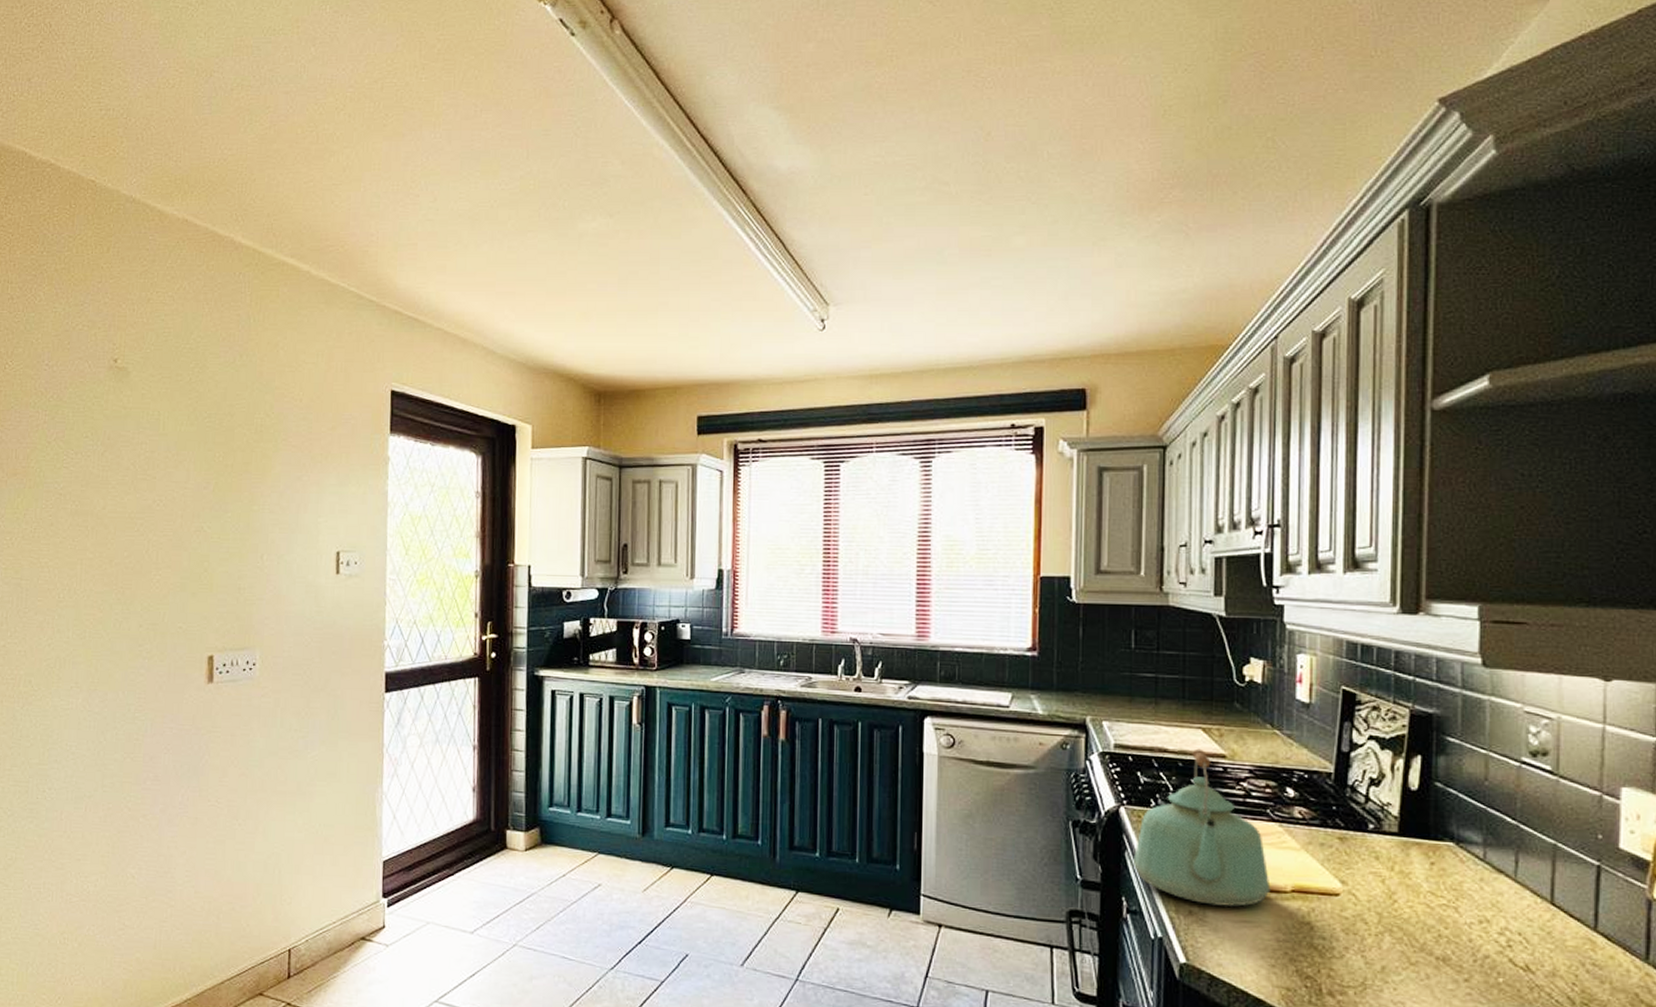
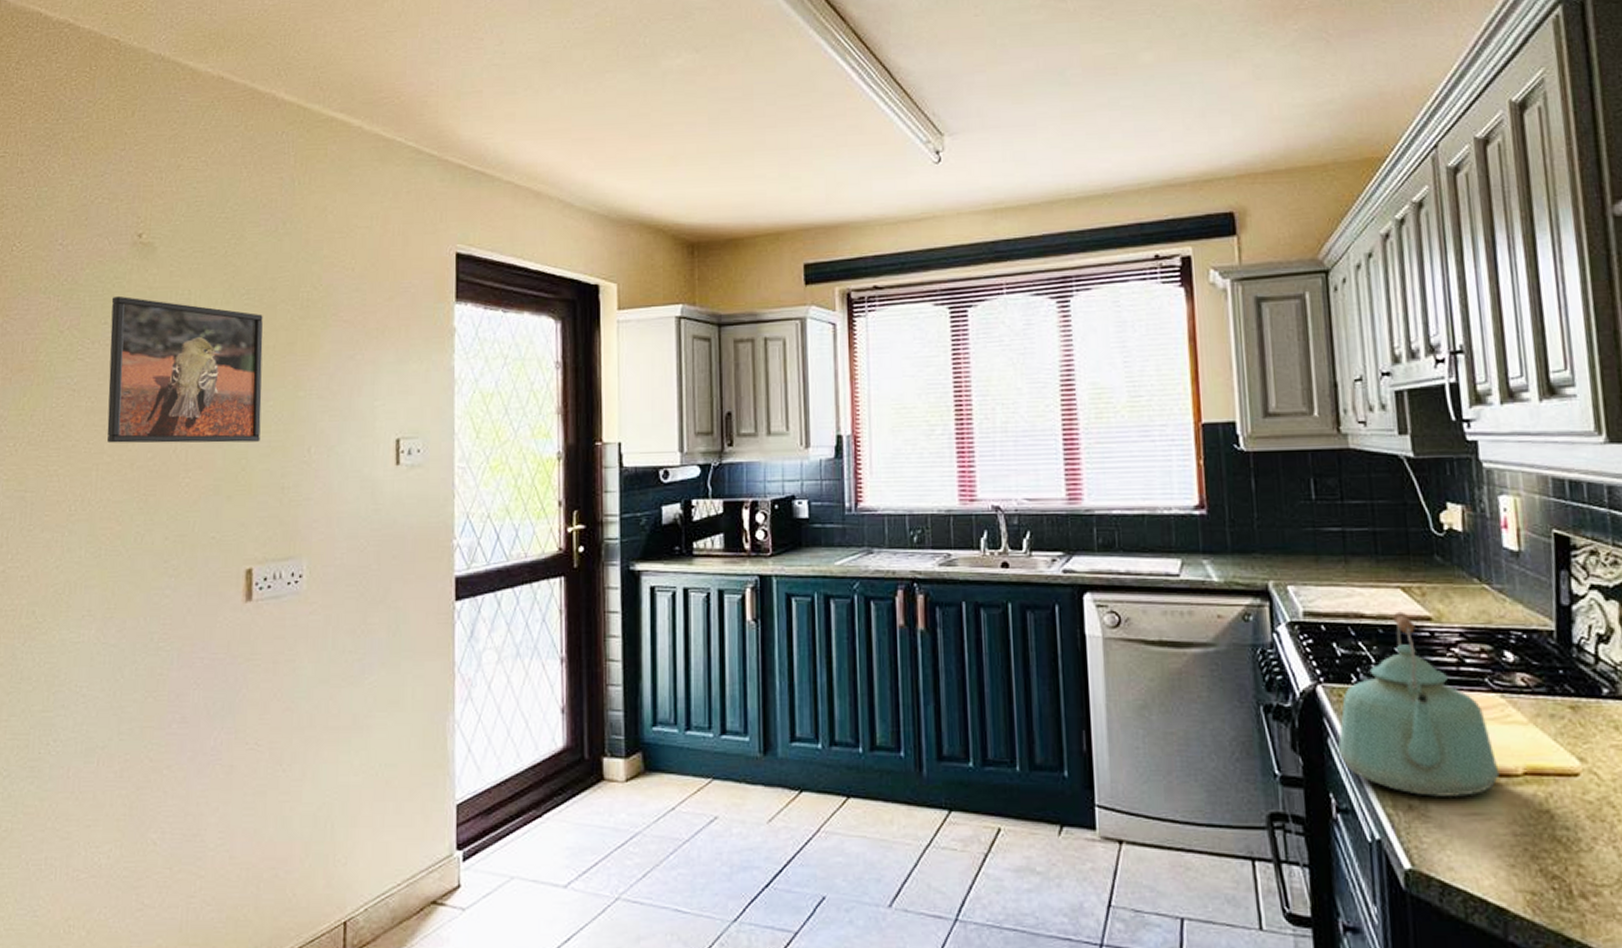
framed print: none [89,413,223,547] -> present [107,295,263,444]

